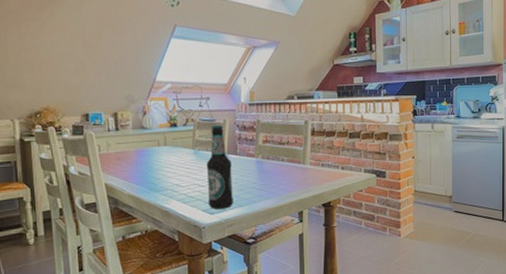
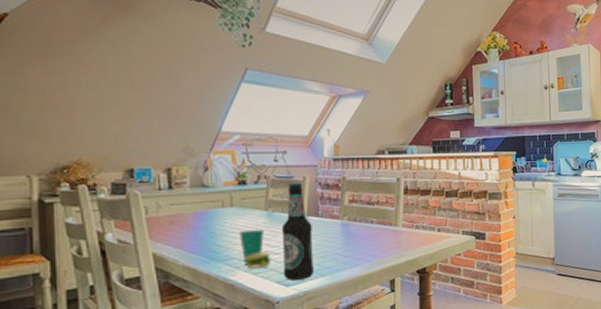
cup: none [172,165,199,198] -> present [239,229,273,269]

